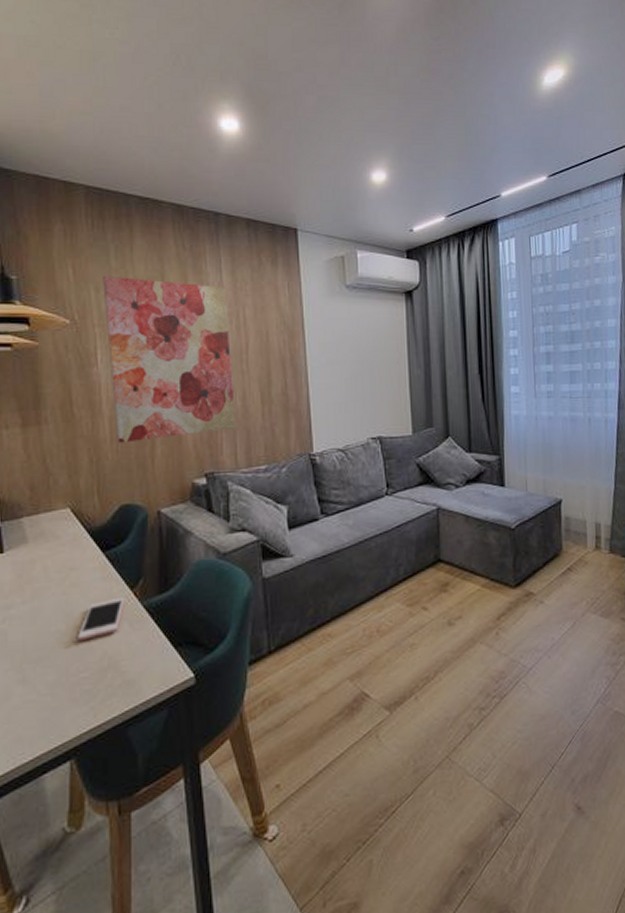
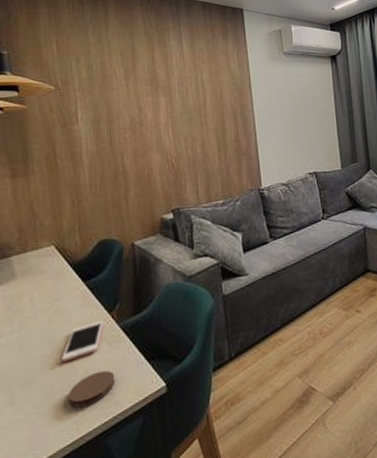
coaster: none [85,654,137,693] -> present [68,370,115,408]
wall art: present [103,275,236,444] -> none [83,49,197,188]

